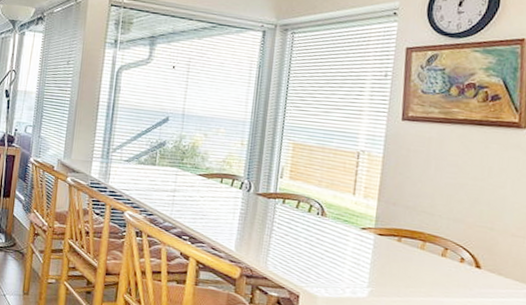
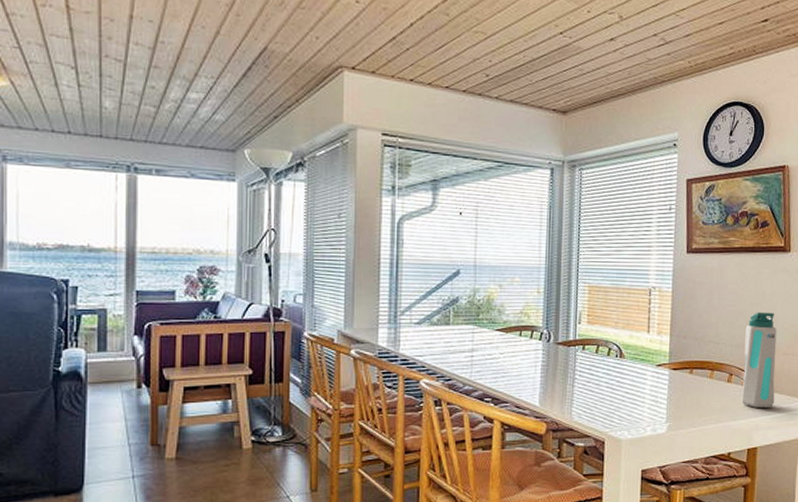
water bottle: none [457,187,505,291] -> present [741,312,777,409]

